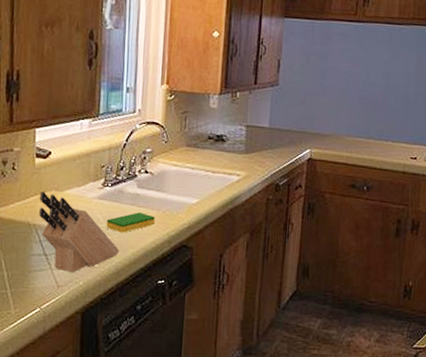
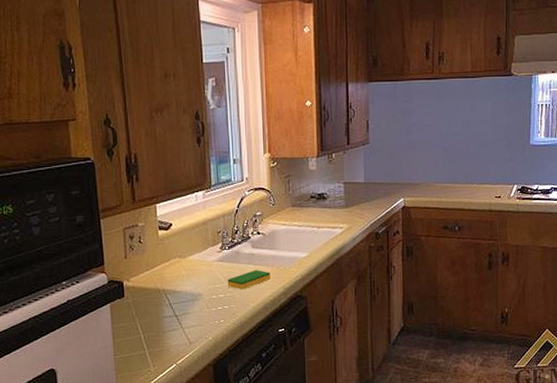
knife block: present [39,191,120,273] -> none [165,259,242,330]

